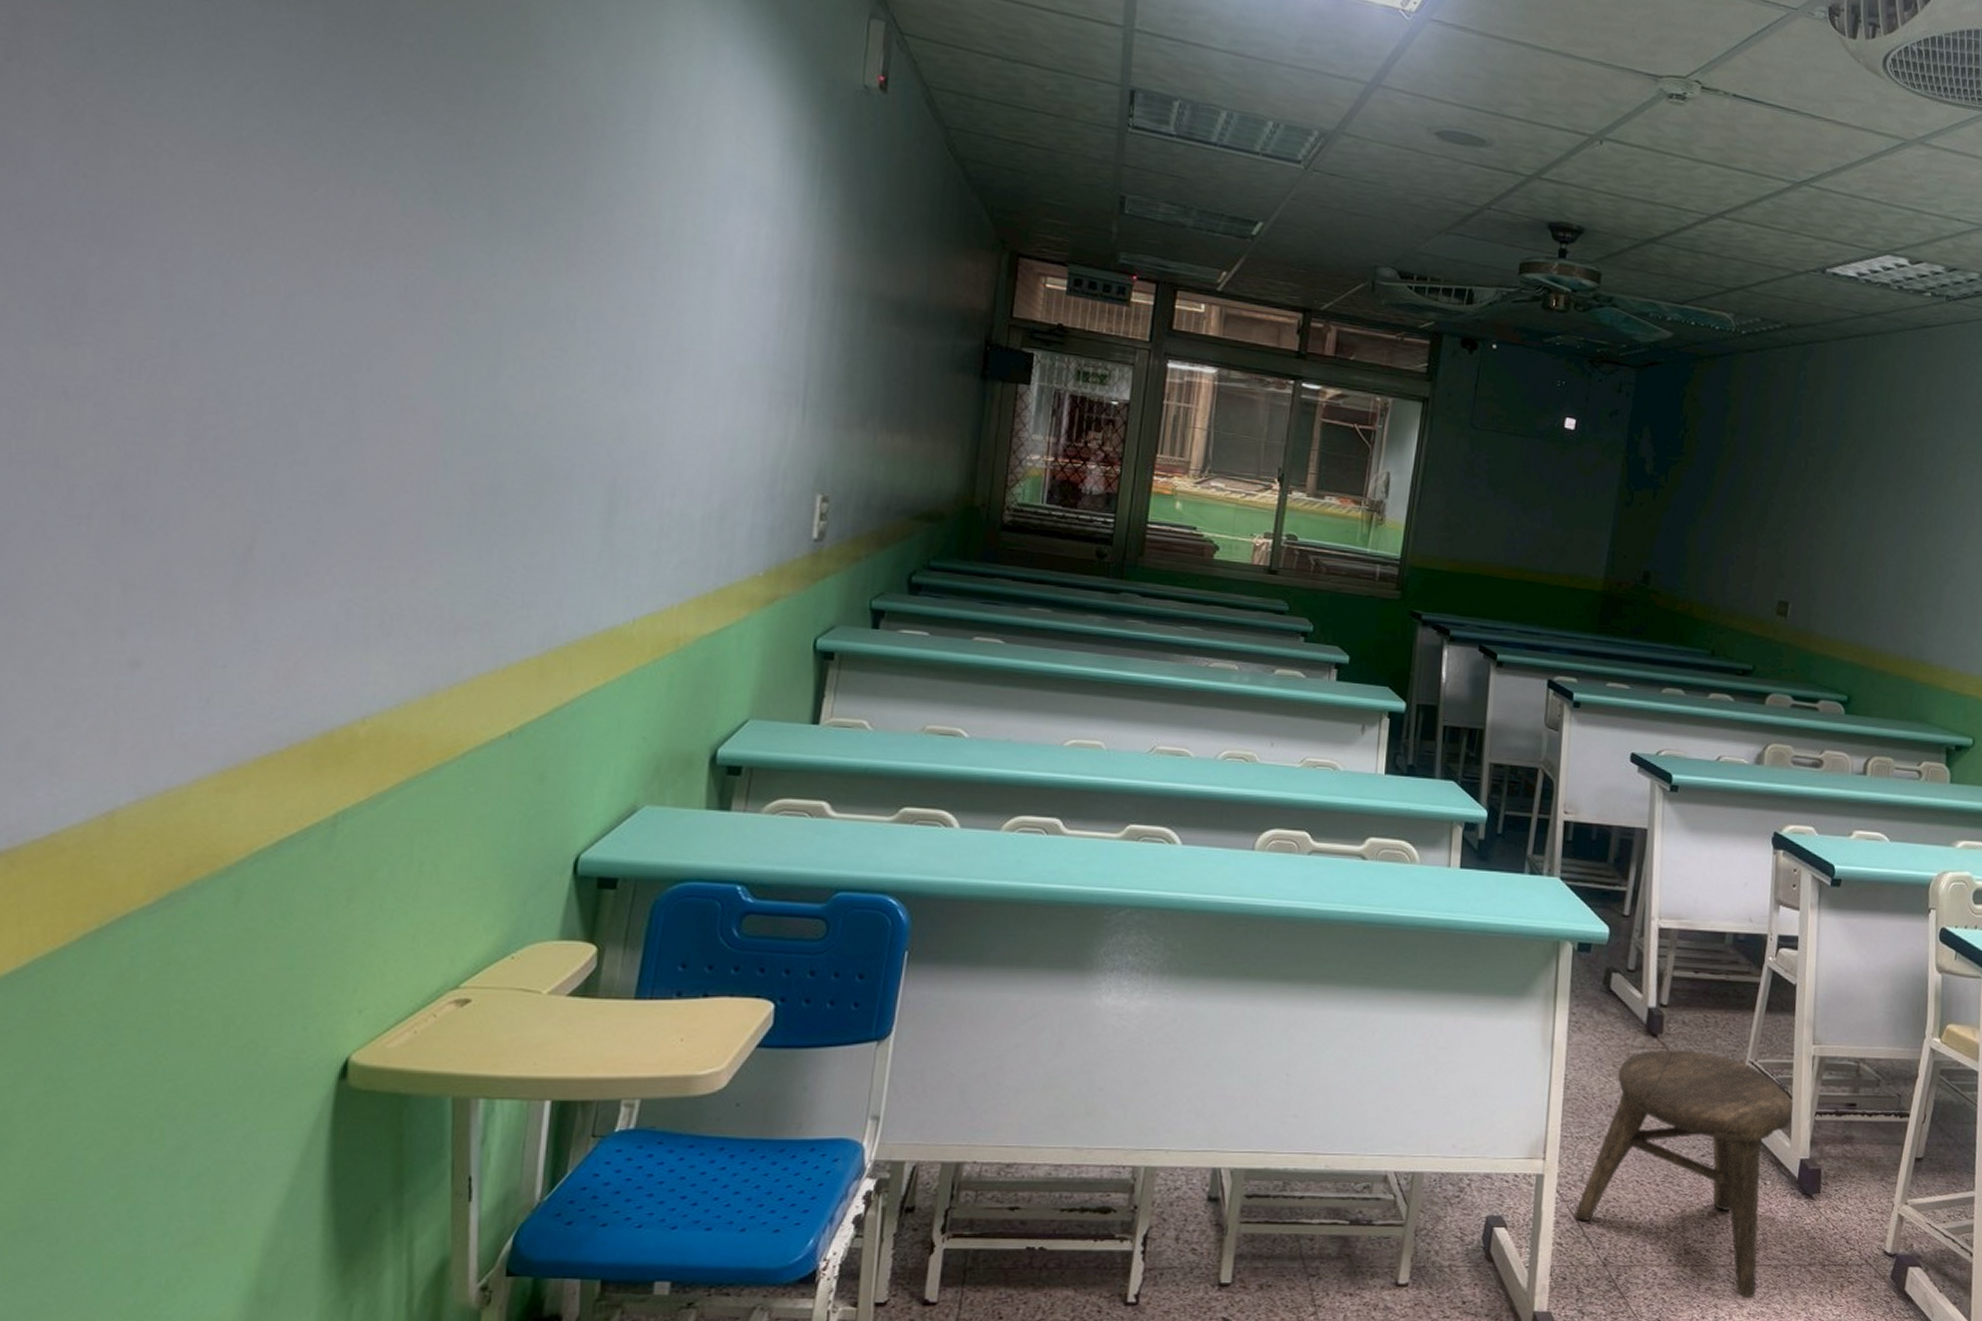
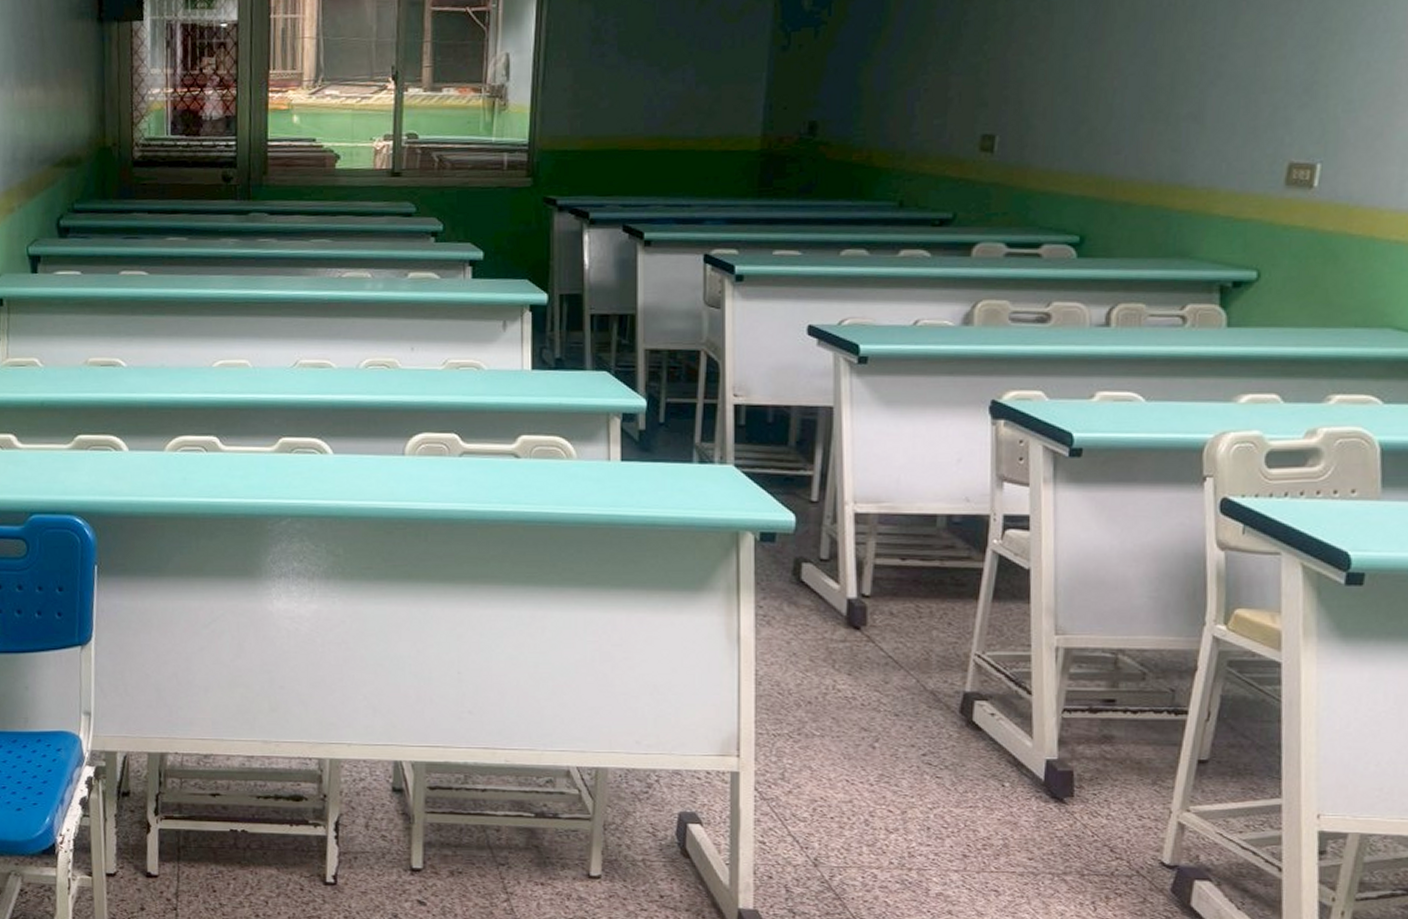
stool: present [1575,1049,1793,1298] -> none [777,642,1033,905]

